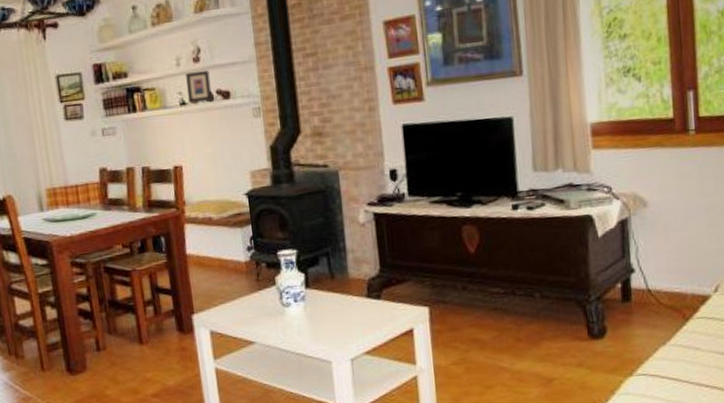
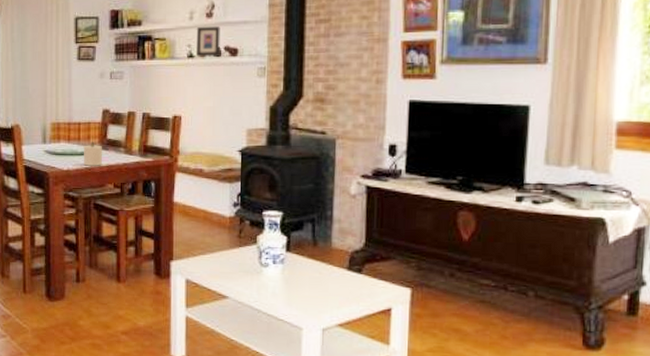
candle: none [84,203,107,230] -> present [83,141,102,166]

